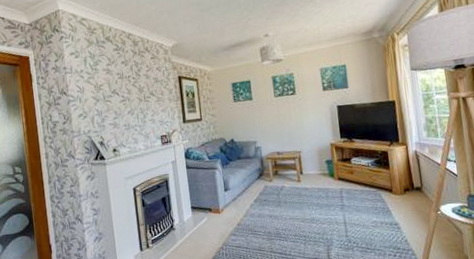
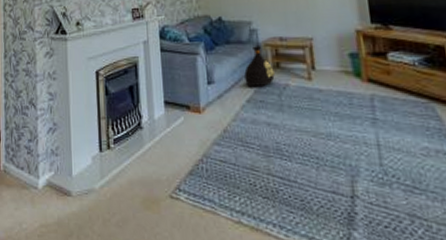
bag: none [252,159,274,190] -> present [244,46,275,87]

